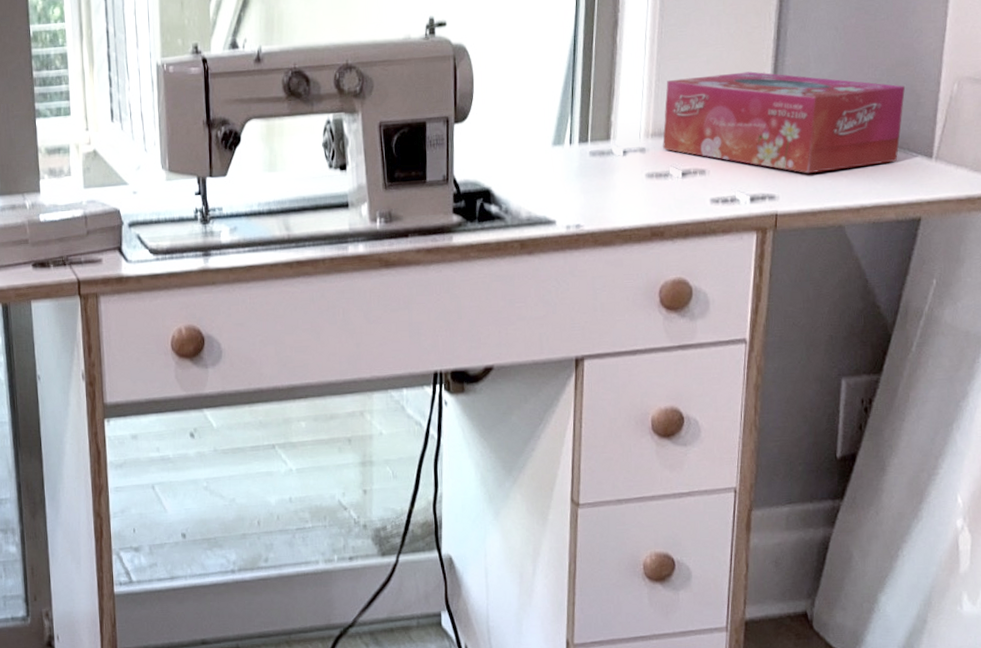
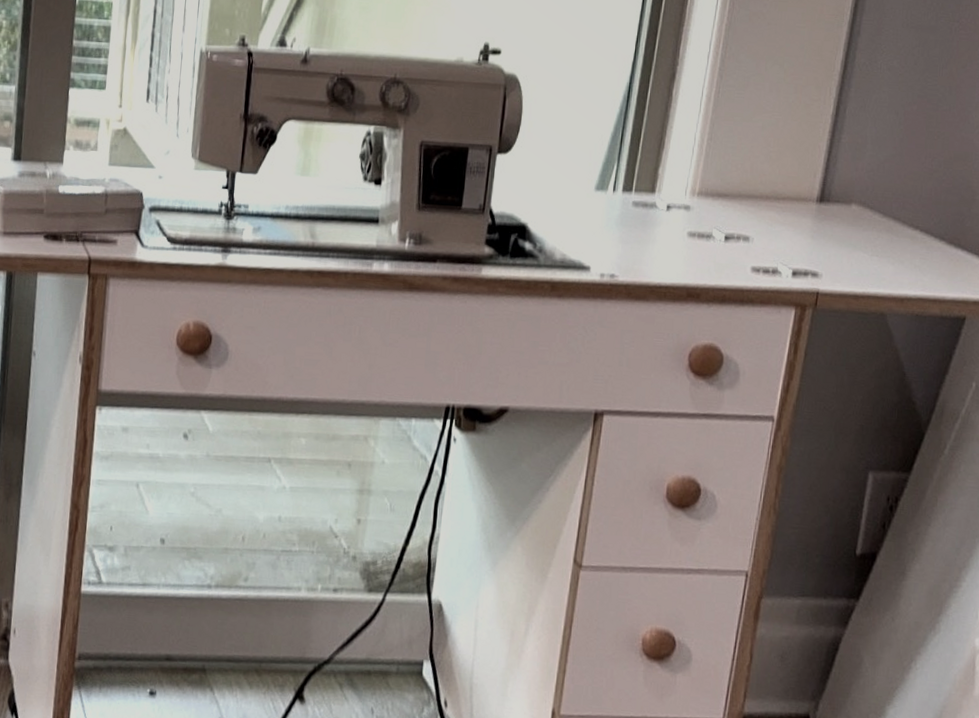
tissue box: present [663,71,905,173] -> none [708,140,961,257]

